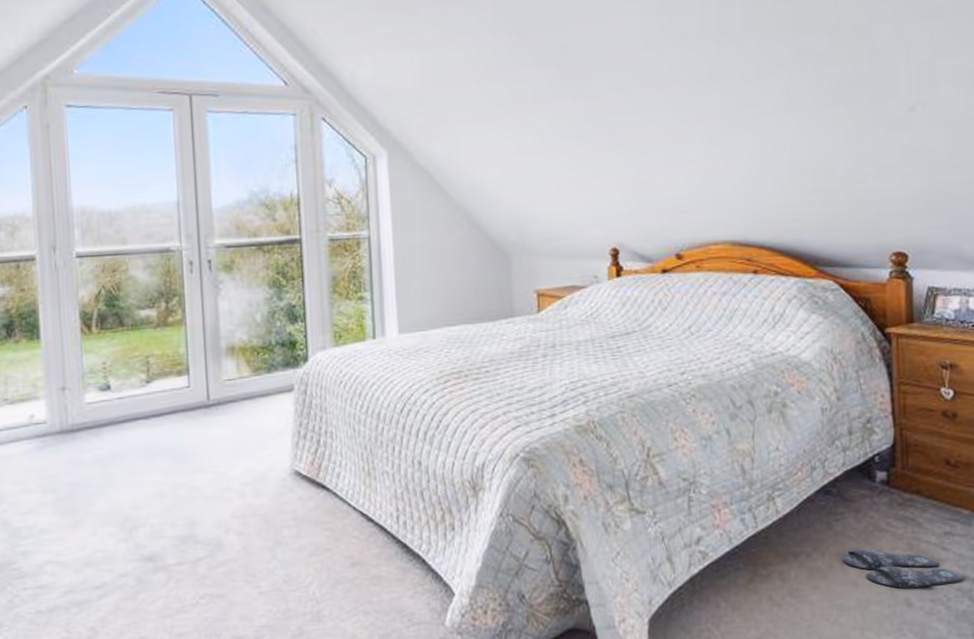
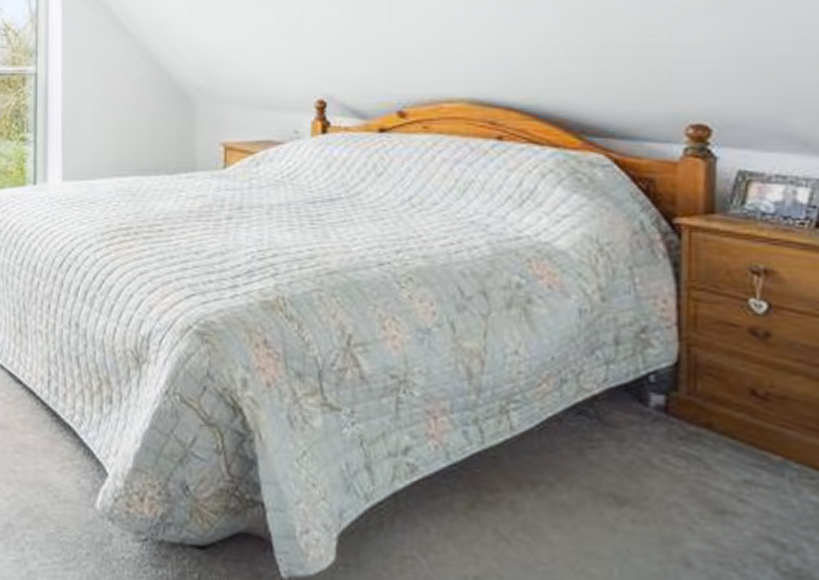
slippers: present [843,548,965,589] -> none [597,485,770,547]

